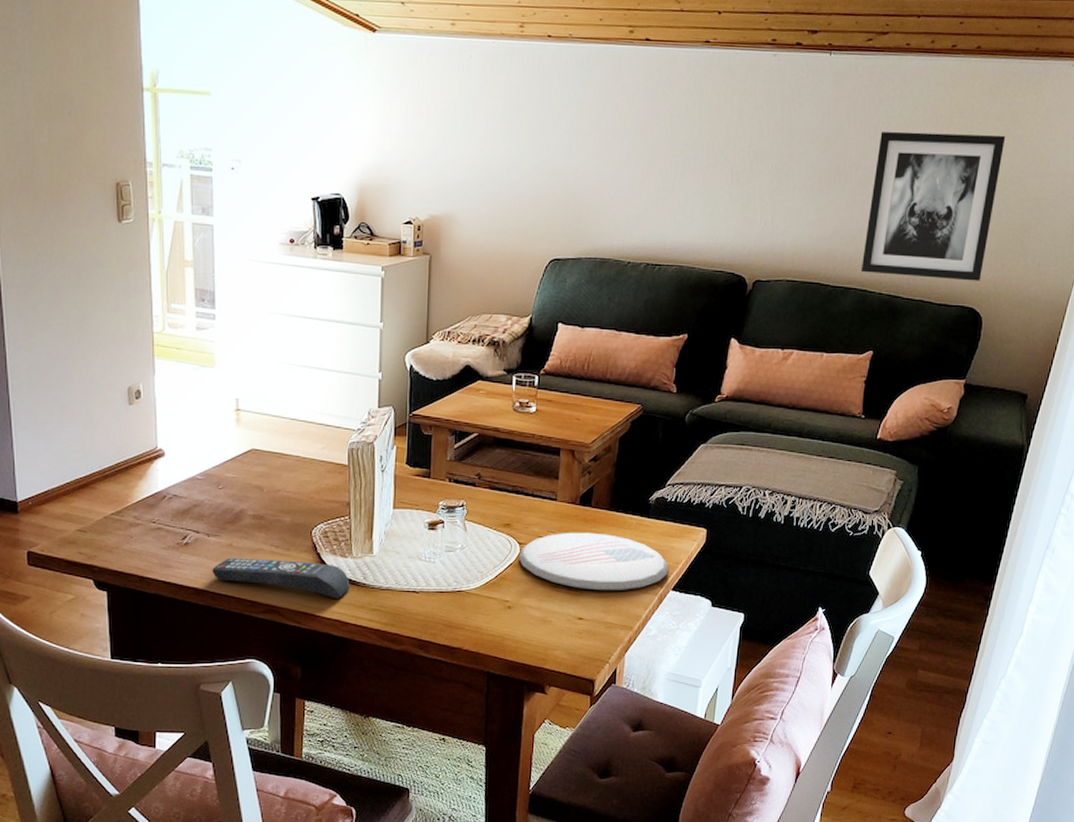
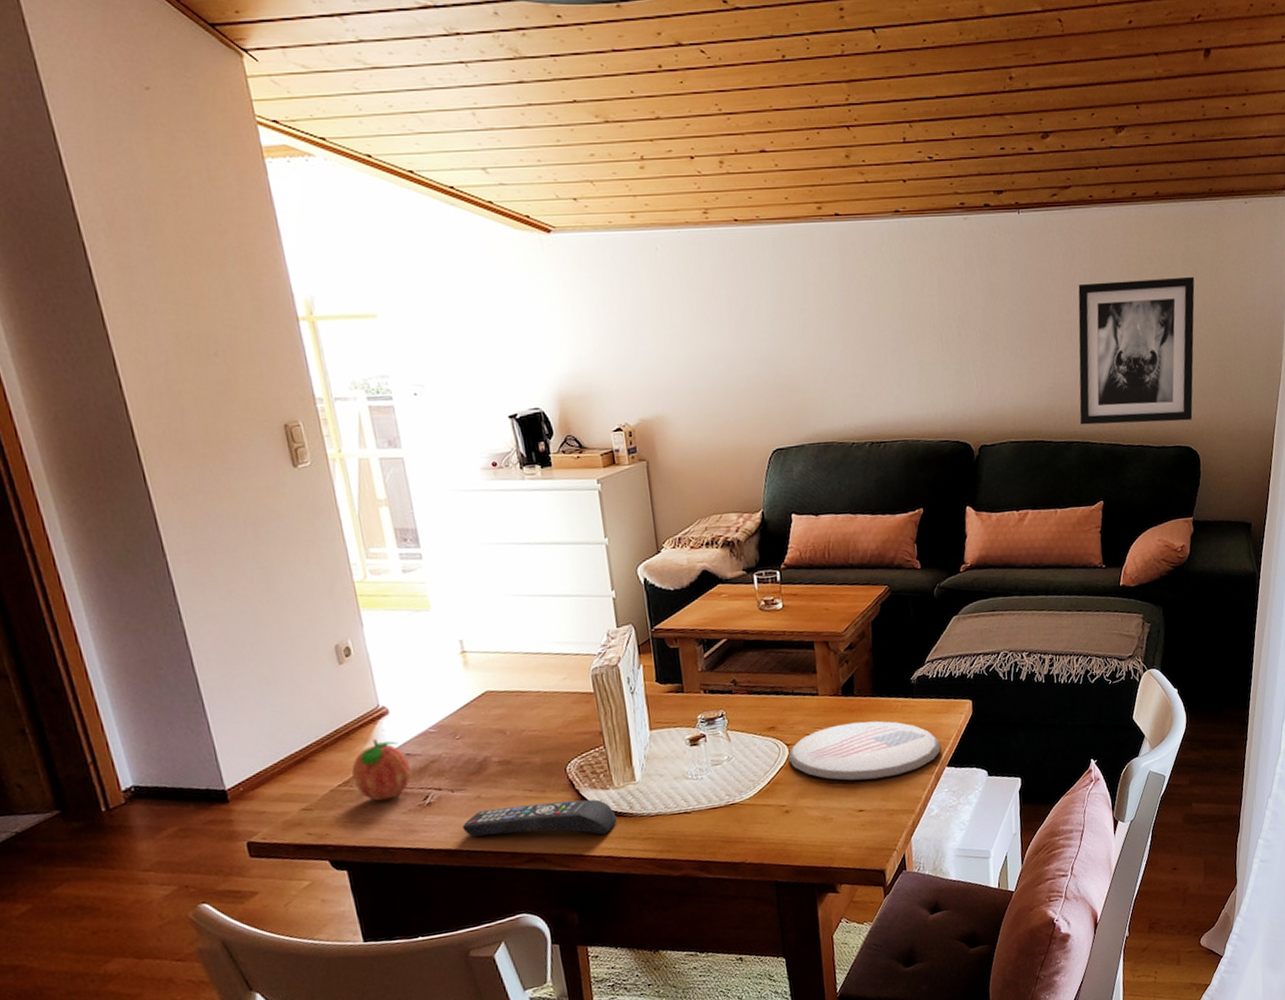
fruit: none [125,477,175,534] -> present [352,739,411,801]

